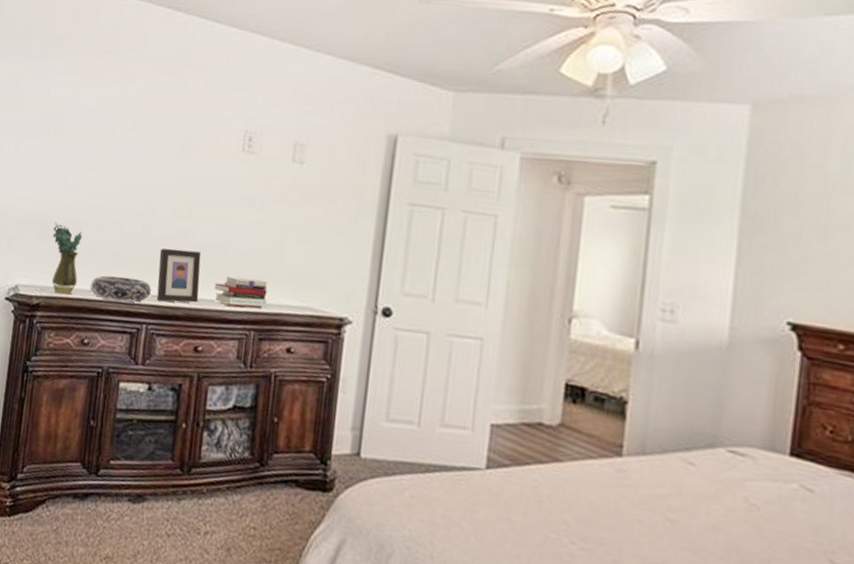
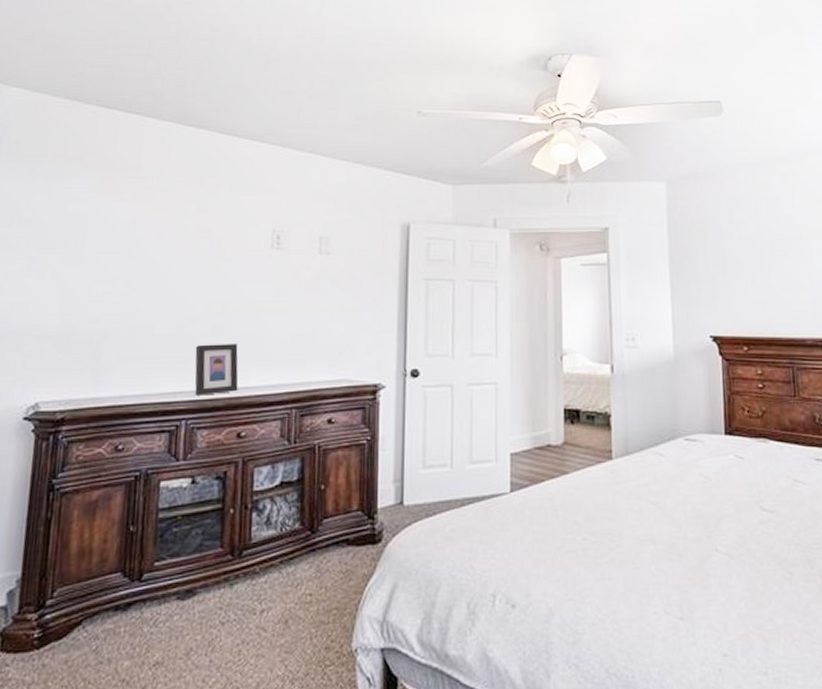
vase: present [51,222,83,295] -> none [76,334,111,405]
decorative bowl: present [89,275,151,302] -> none [121,377,188,402]
books: present [214,276,268,309] -> none [253,361,306,390]

